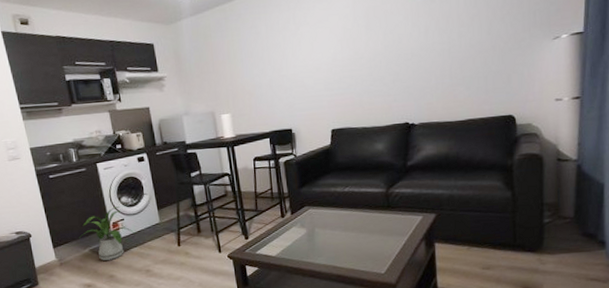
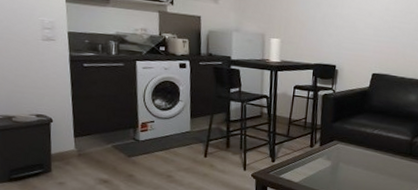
house plant: present [78,206,135,261] -> none [103,107,163,160]

